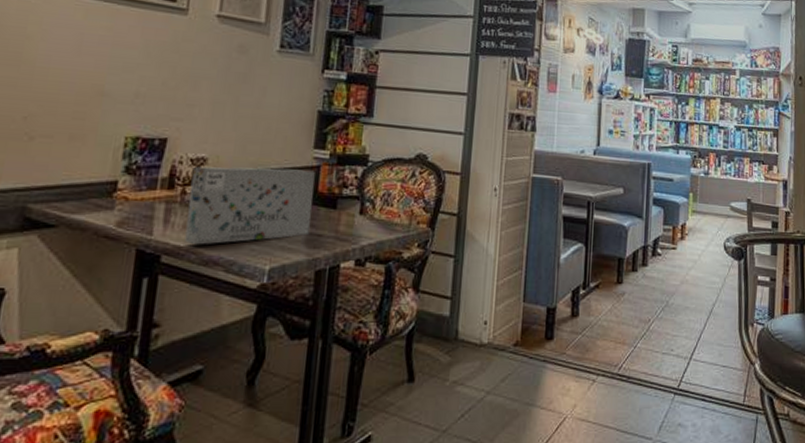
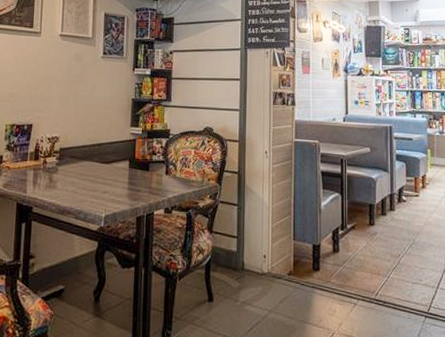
toy set box: present [184,166,315,245] -> none [47,142,132,200]

